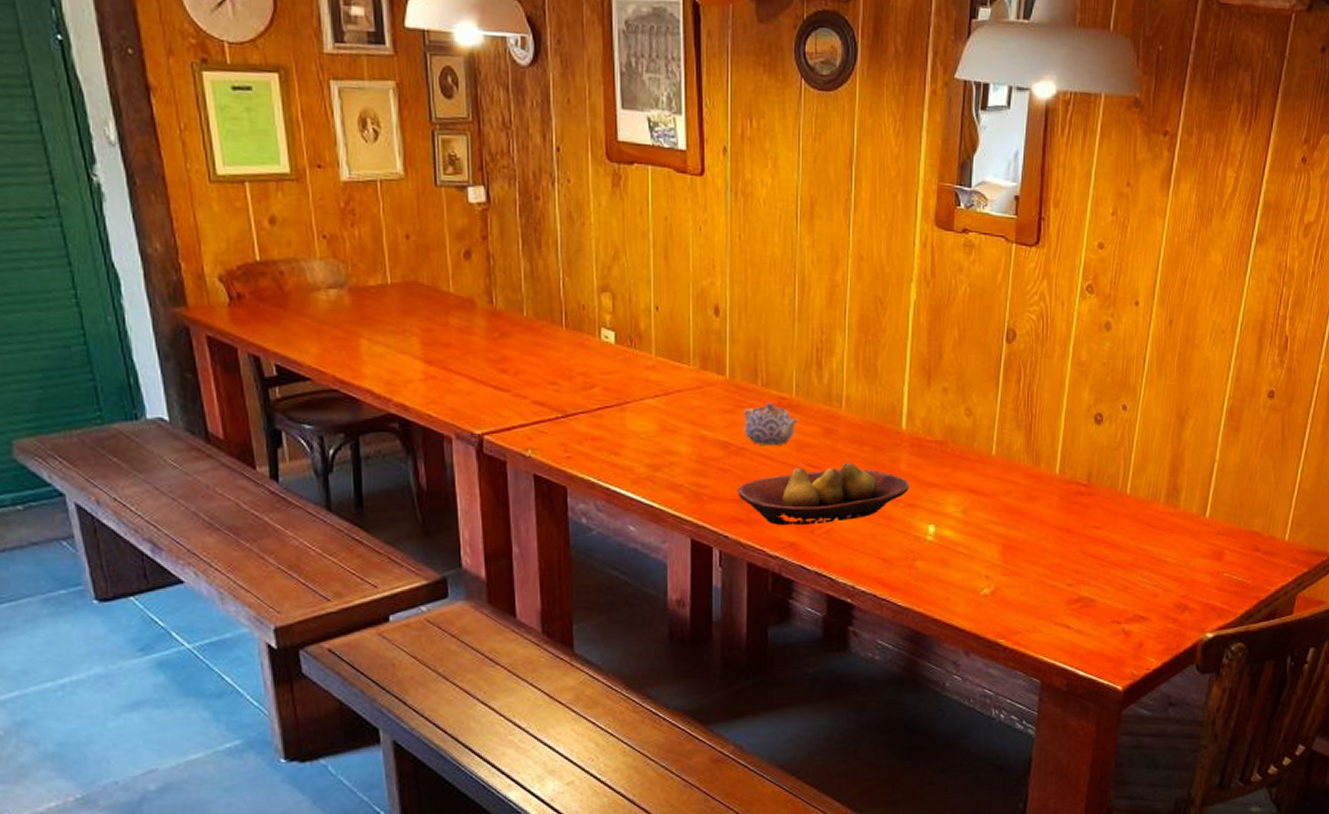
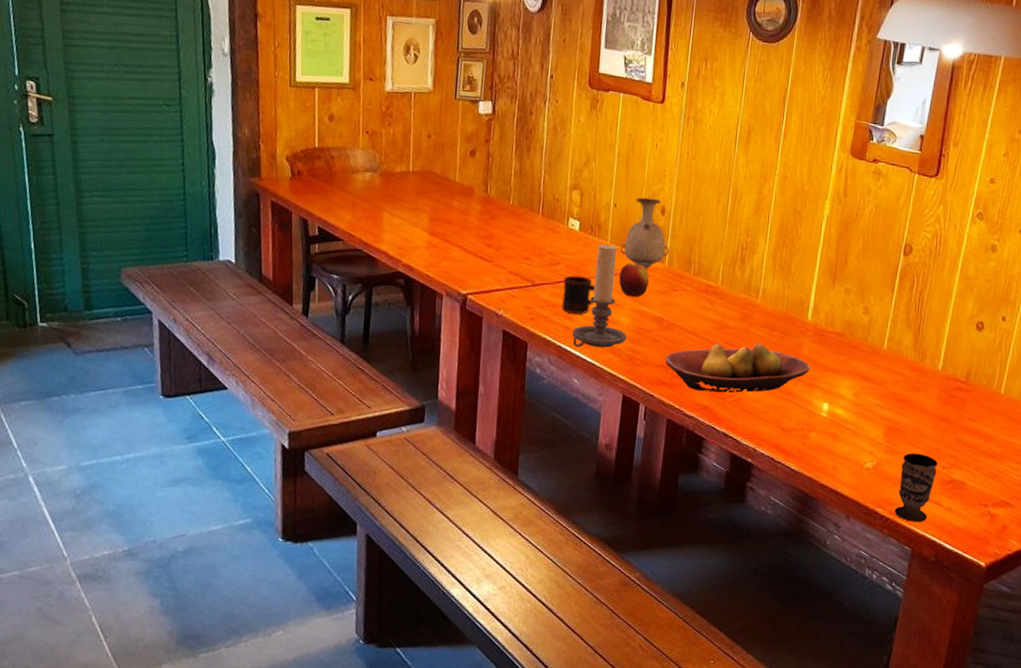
mug: none [602,400,644,446] -> present [562,275,595,314]
candle holder: none [621,357,689,487] -> present [572,244,627,348]
vase: none [668,295,730,386] -> present [620,197,670,270]
apple: none [671,379,708,420] -> present [619,263,649,298]
teapot: present [744,403,799,446] -> none [675,288,722,325]
cup: none [1018,572,1063,651] -> present [894,453,938,523]

